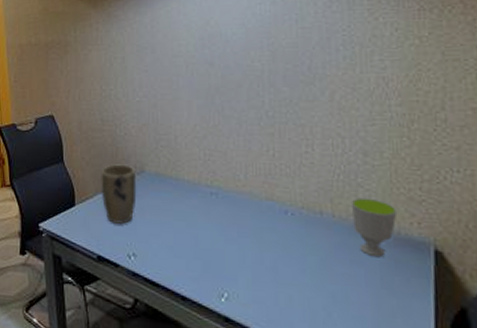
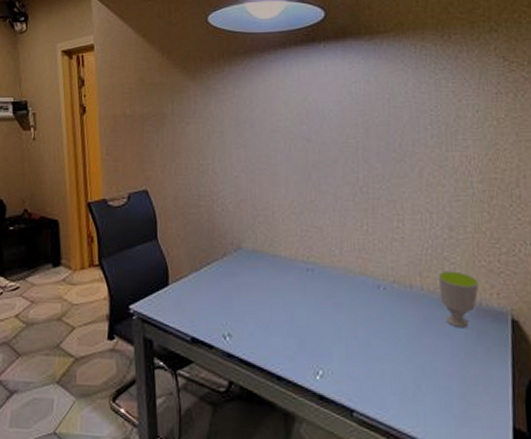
plant pot: present [101,164,137,224] -> none [196,241,233,303]

